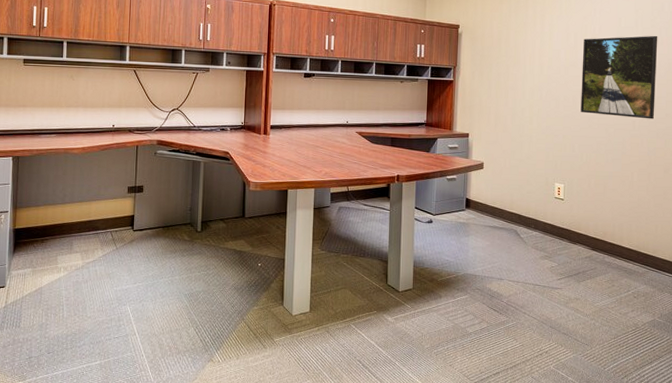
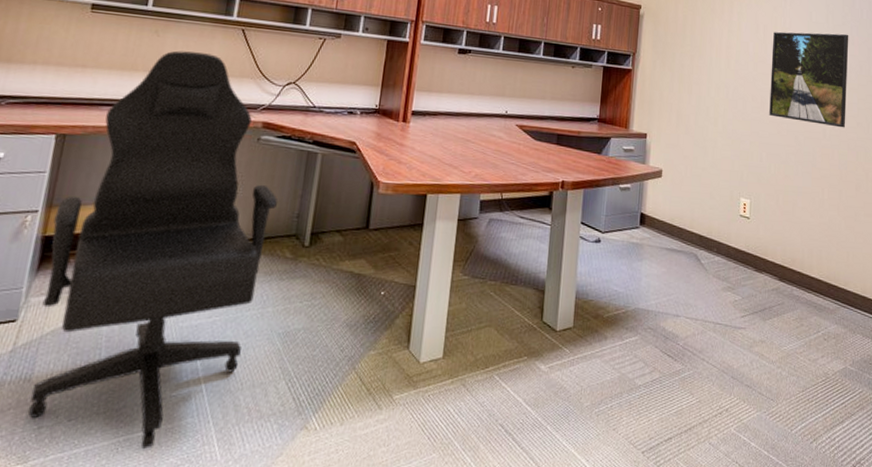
office chair: none [19,90,175,374] -> present [28,50,278,450]

